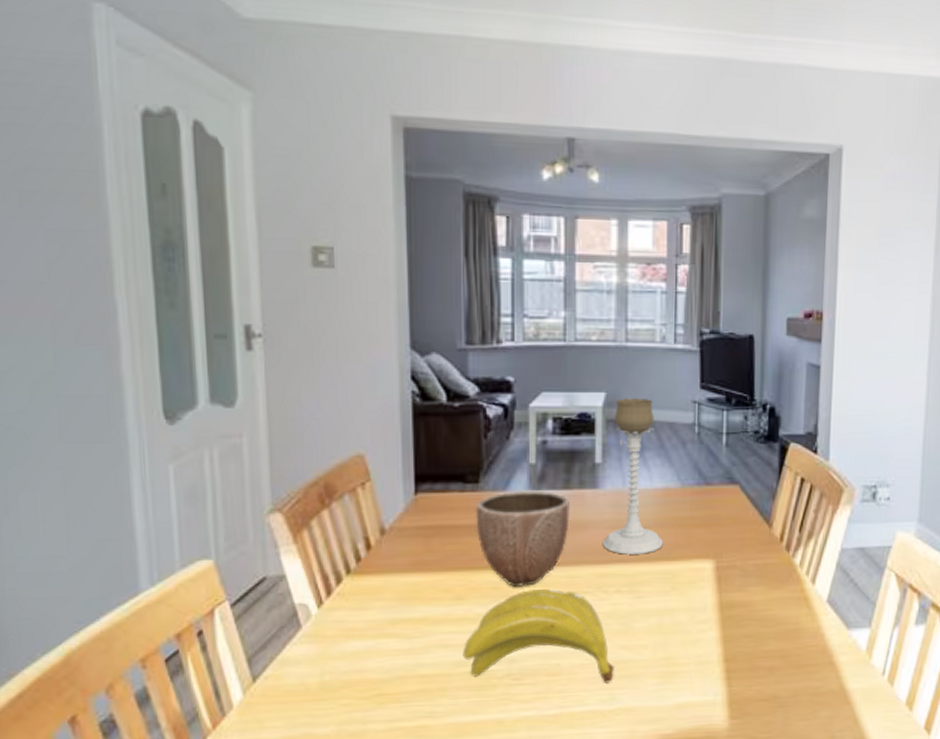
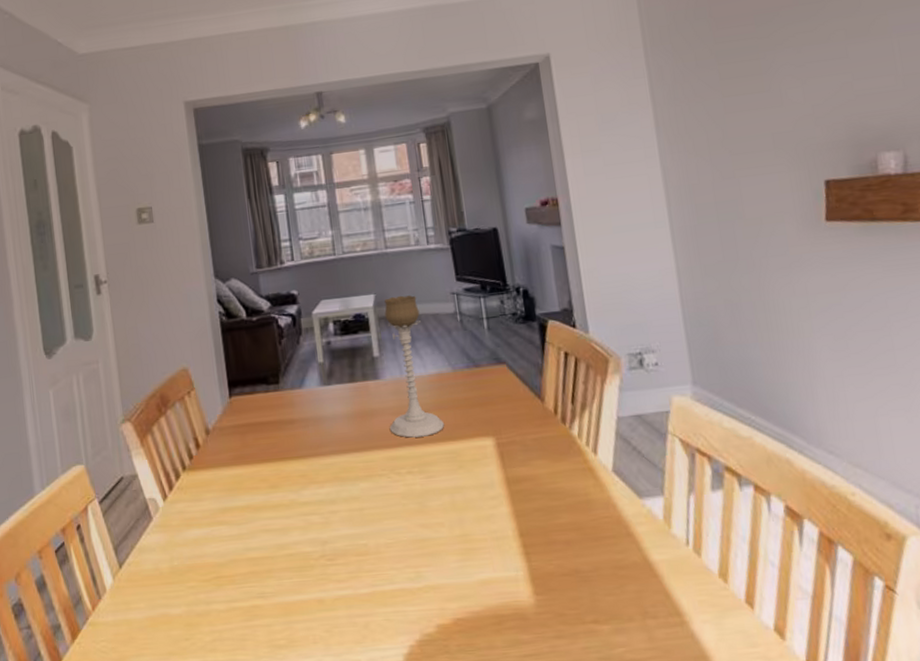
banana: present [462,588,614,683] -> none [282,473,417,562]
decorative bowl: present [476,490,570,588] -> none [278,385,359,474]

